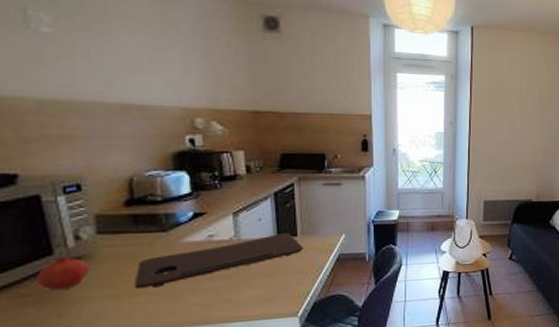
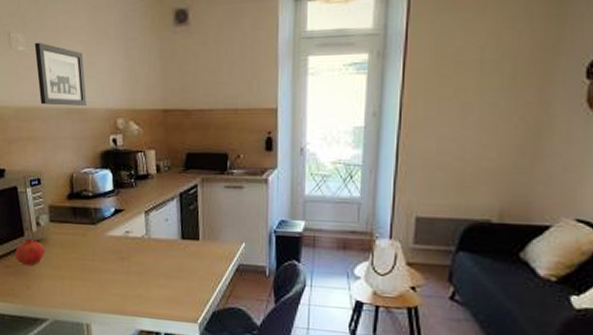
wall art: none [69,25,152,102] -> present [34,42,87,106]
cutting board: present [134,232,304,289] -> none [73,235,205,274]

